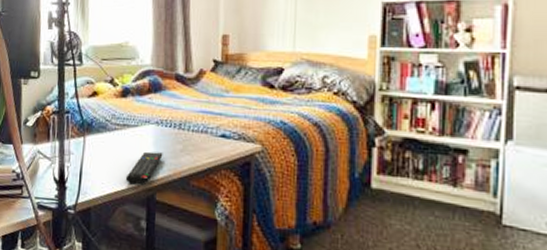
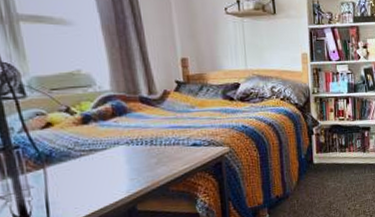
remote control: present [125,151,163,186] -> none [101,168,139,203]

